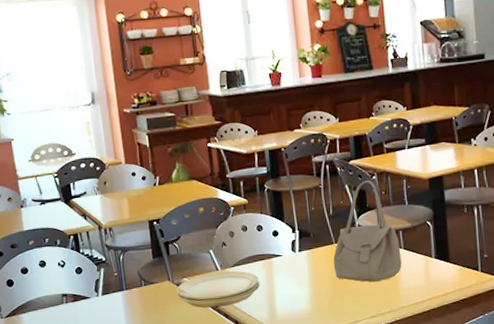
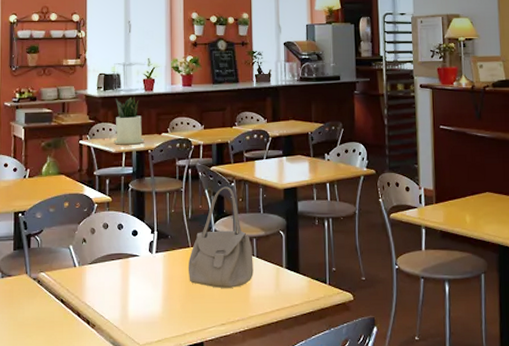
plate: present [177,271,260,308] -> none [33,268,115,305]
planter: none [240,93,277,145] -> present [114,96,145,145]

